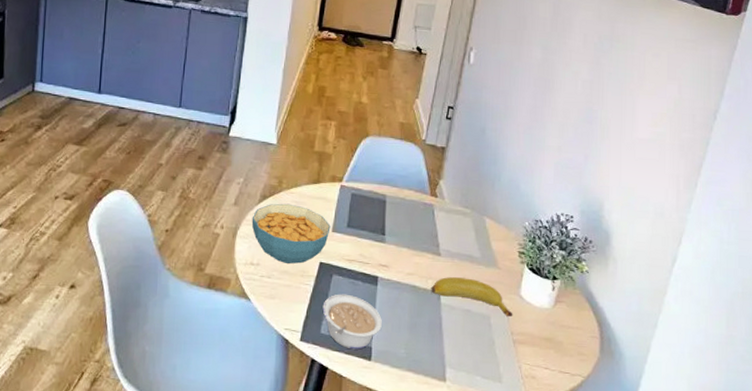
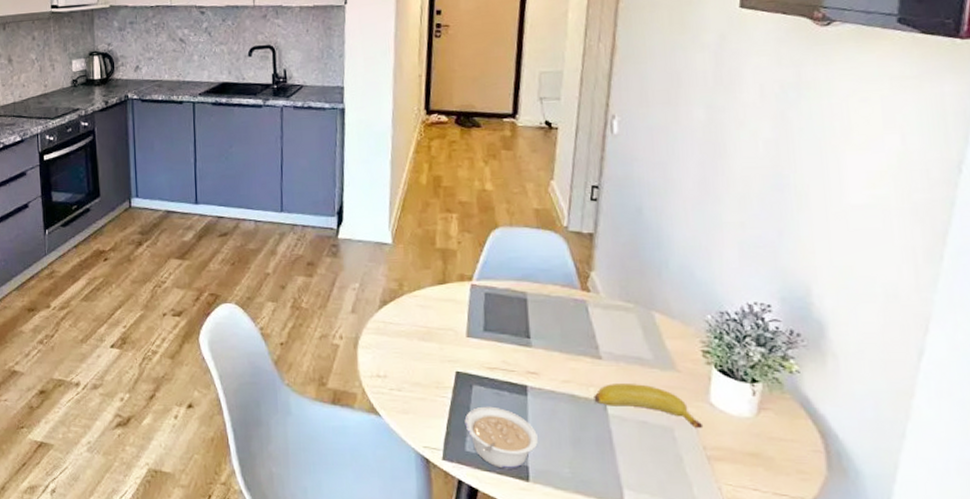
cereal bowl: present [251,203,331,264] -> none [373,308,464,374]

